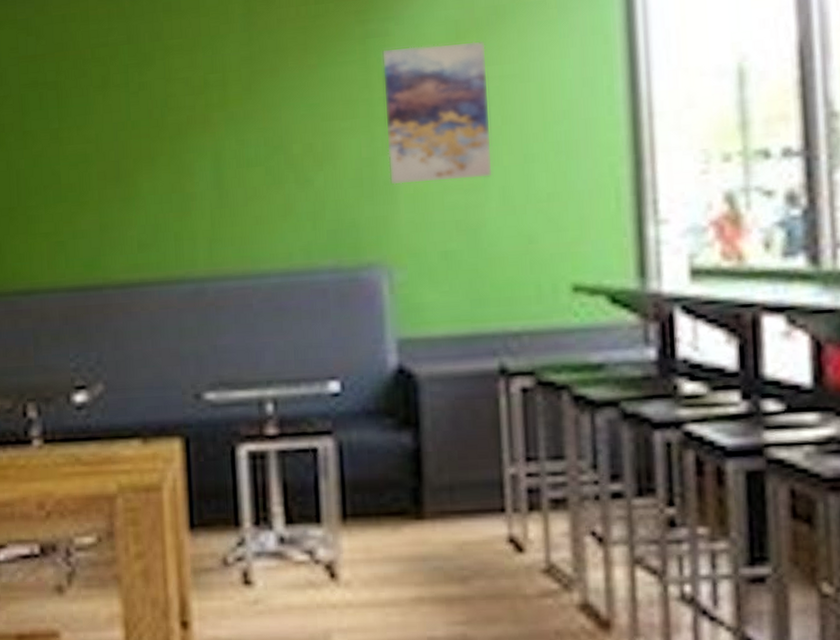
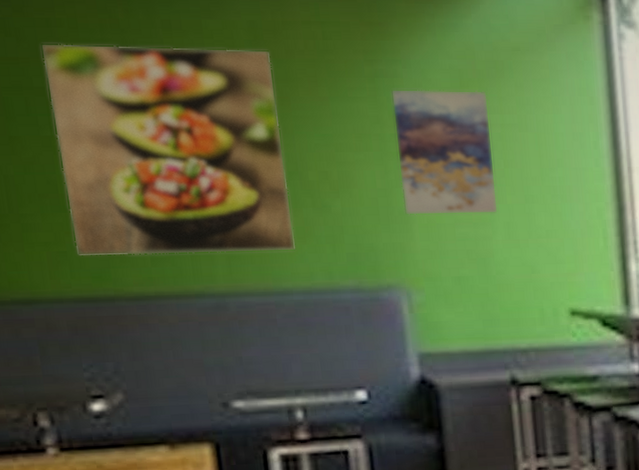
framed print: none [55,21,276,245] -> present [40,42,296,256]

